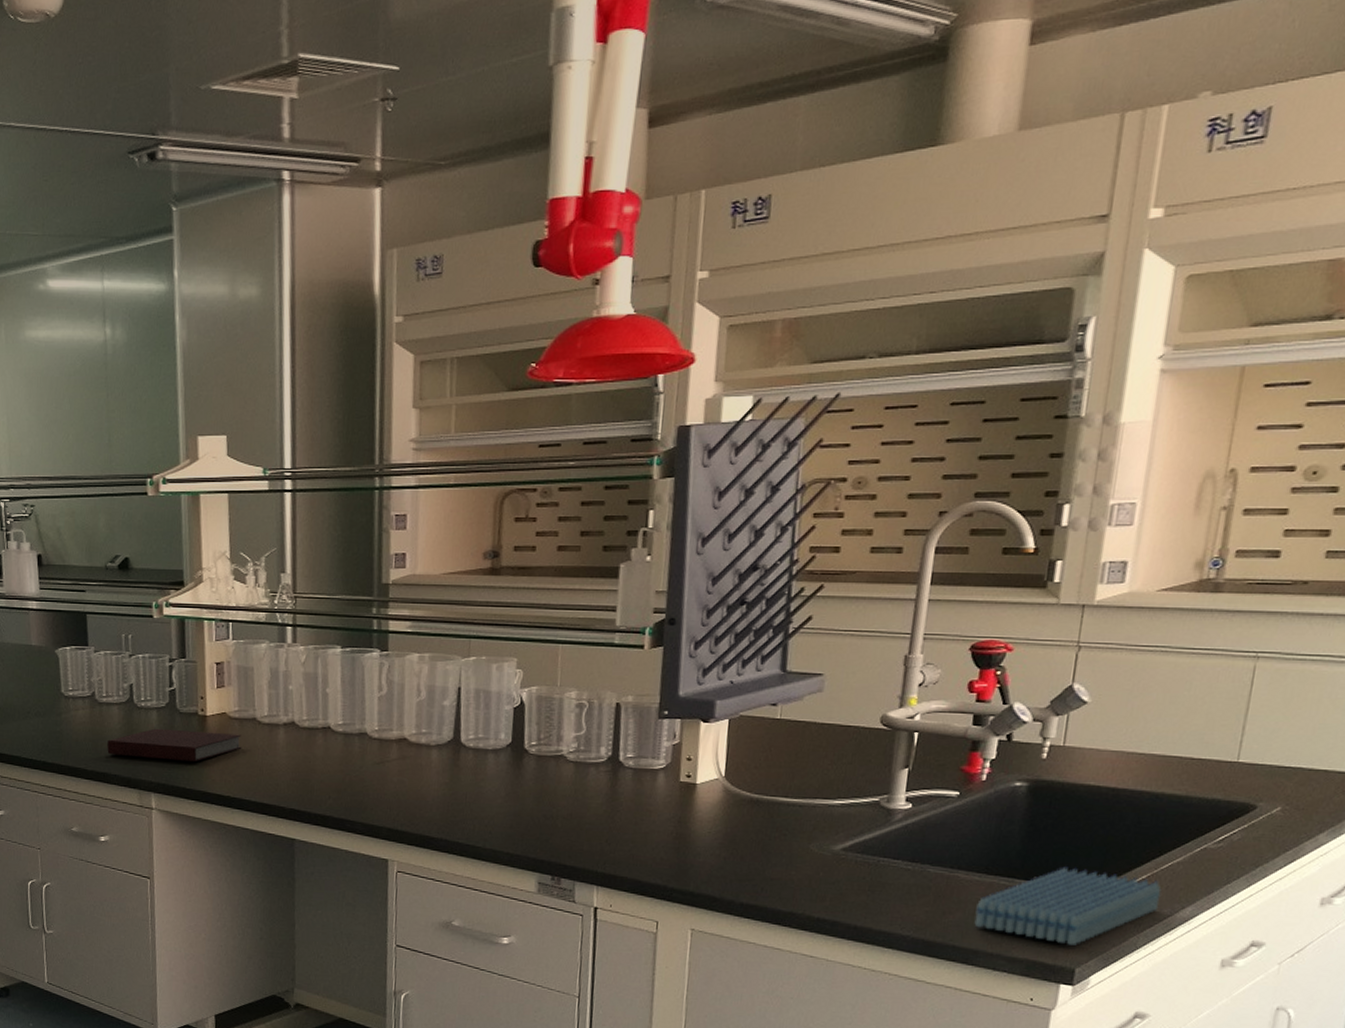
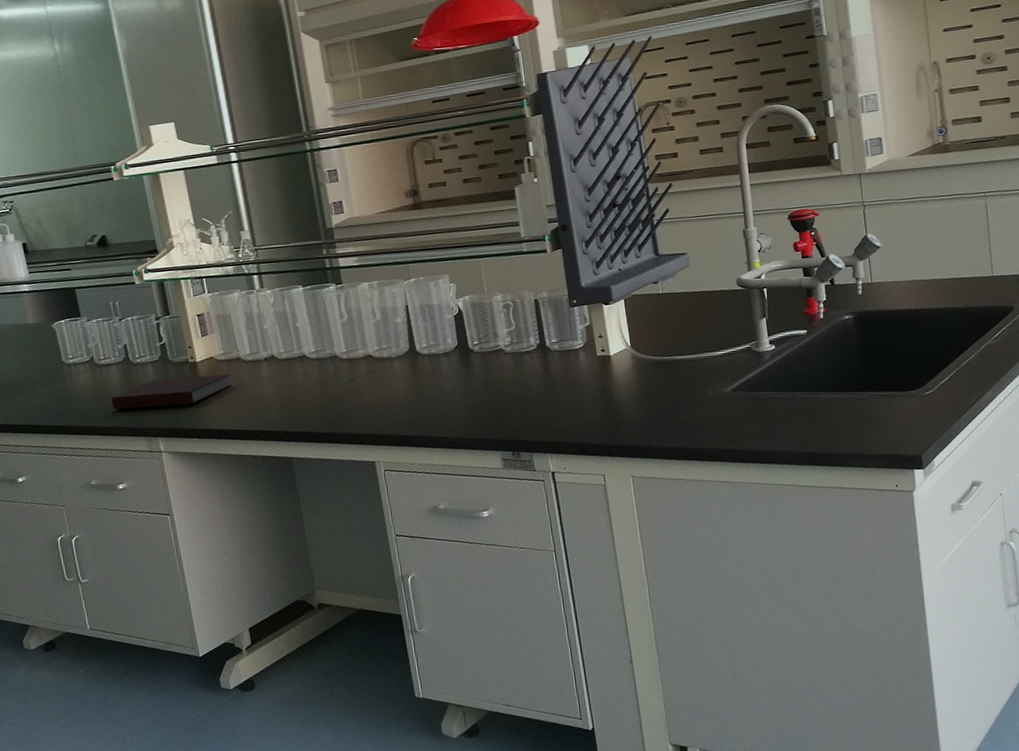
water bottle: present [974,866,1162,945] -> none [840,375,968,437]

